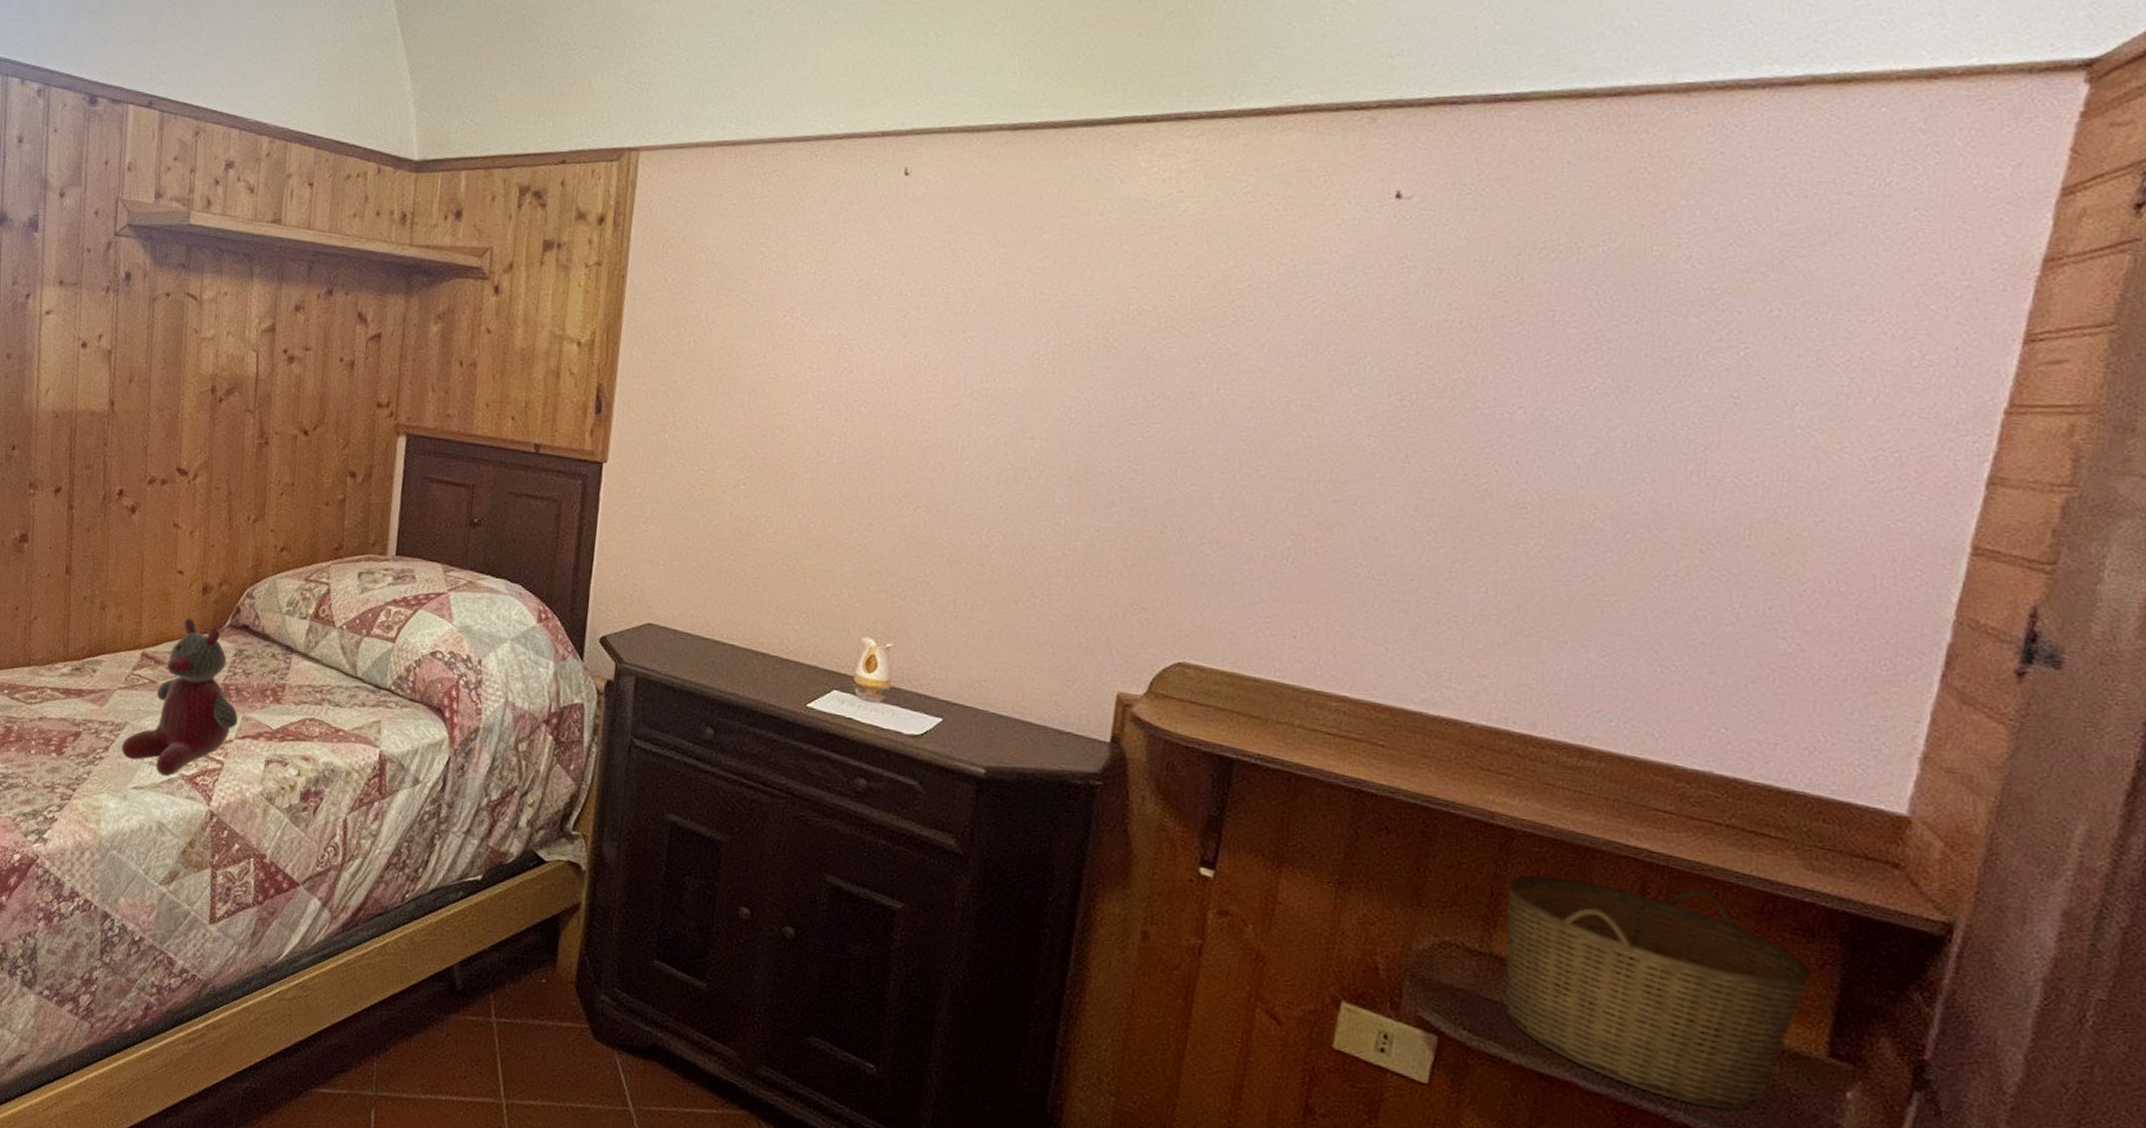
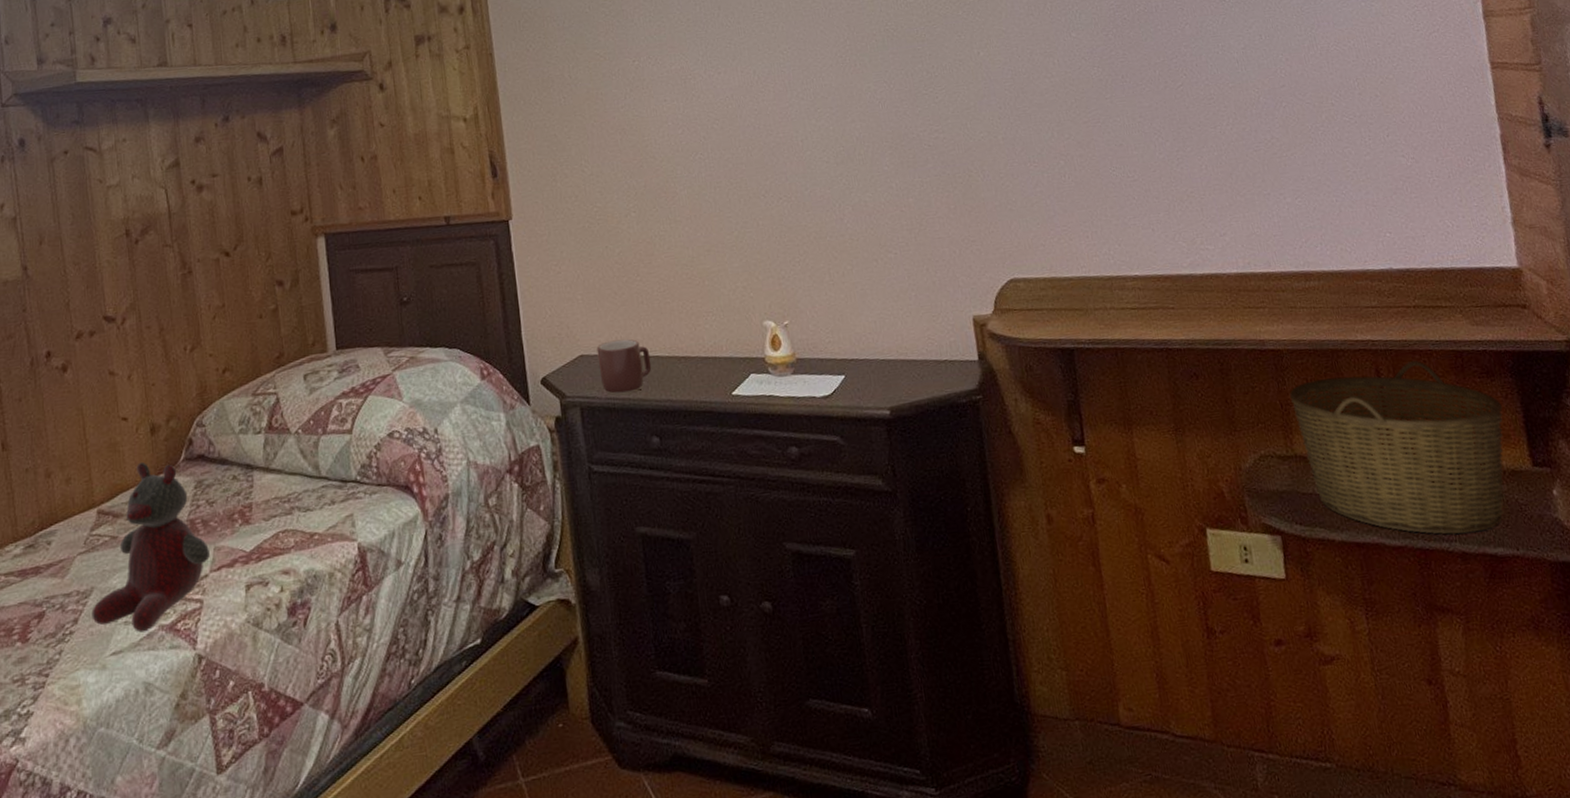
mug: none [664,616,726,678] -> present [596,338,652,396]

